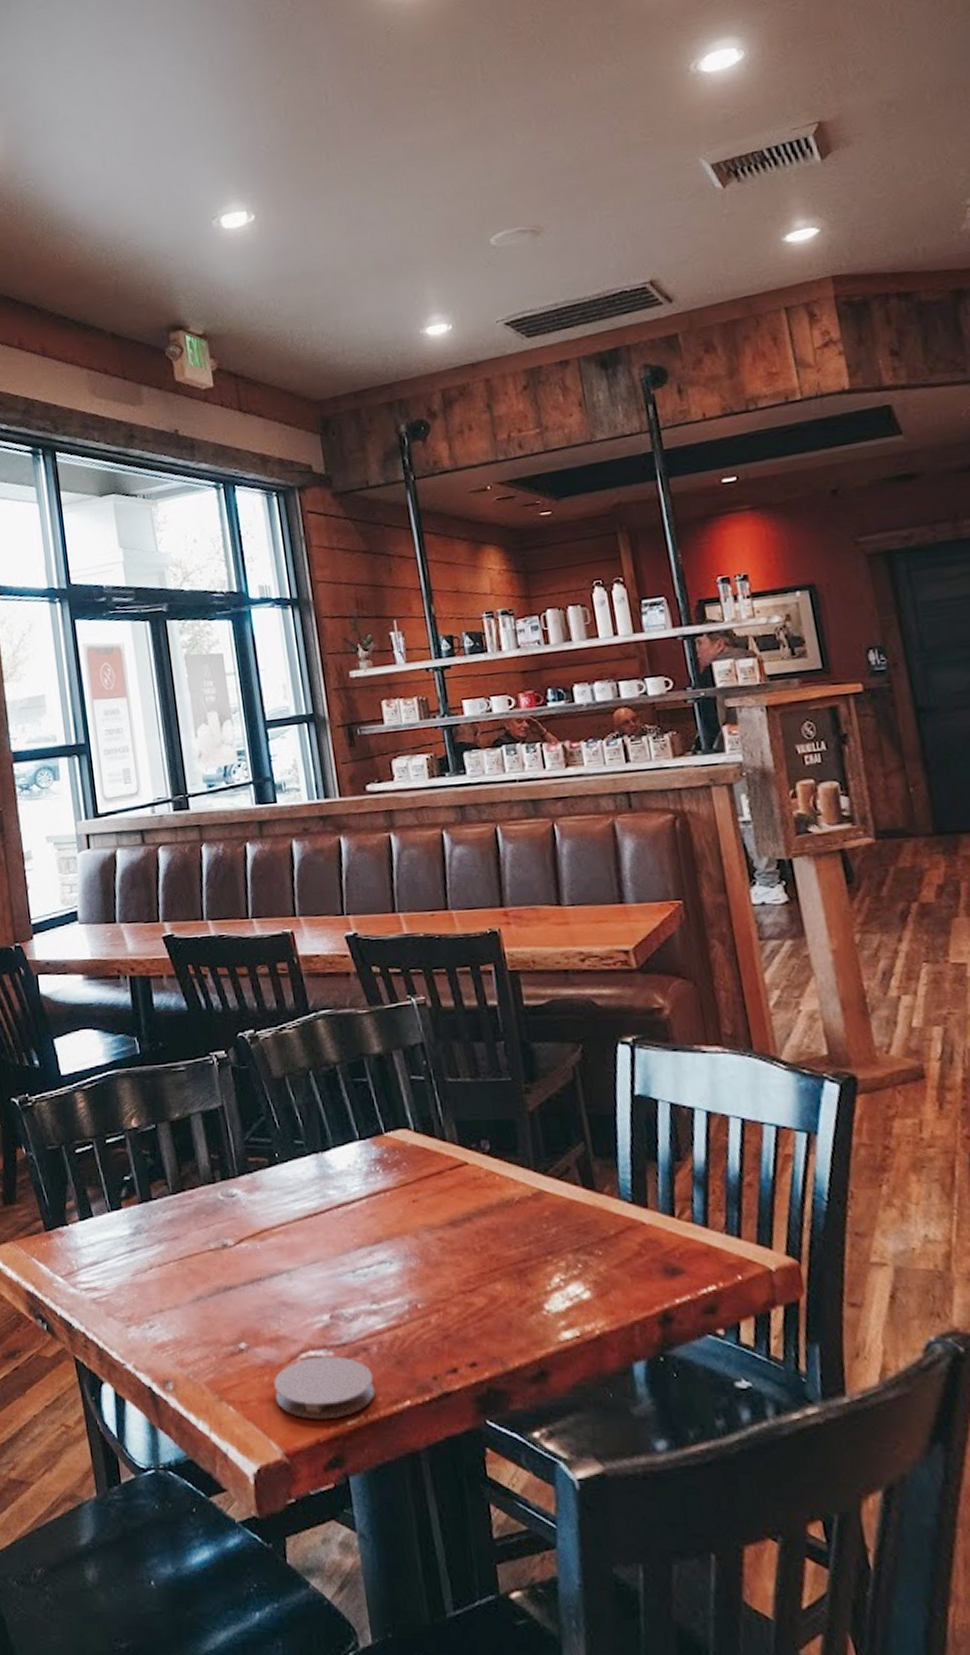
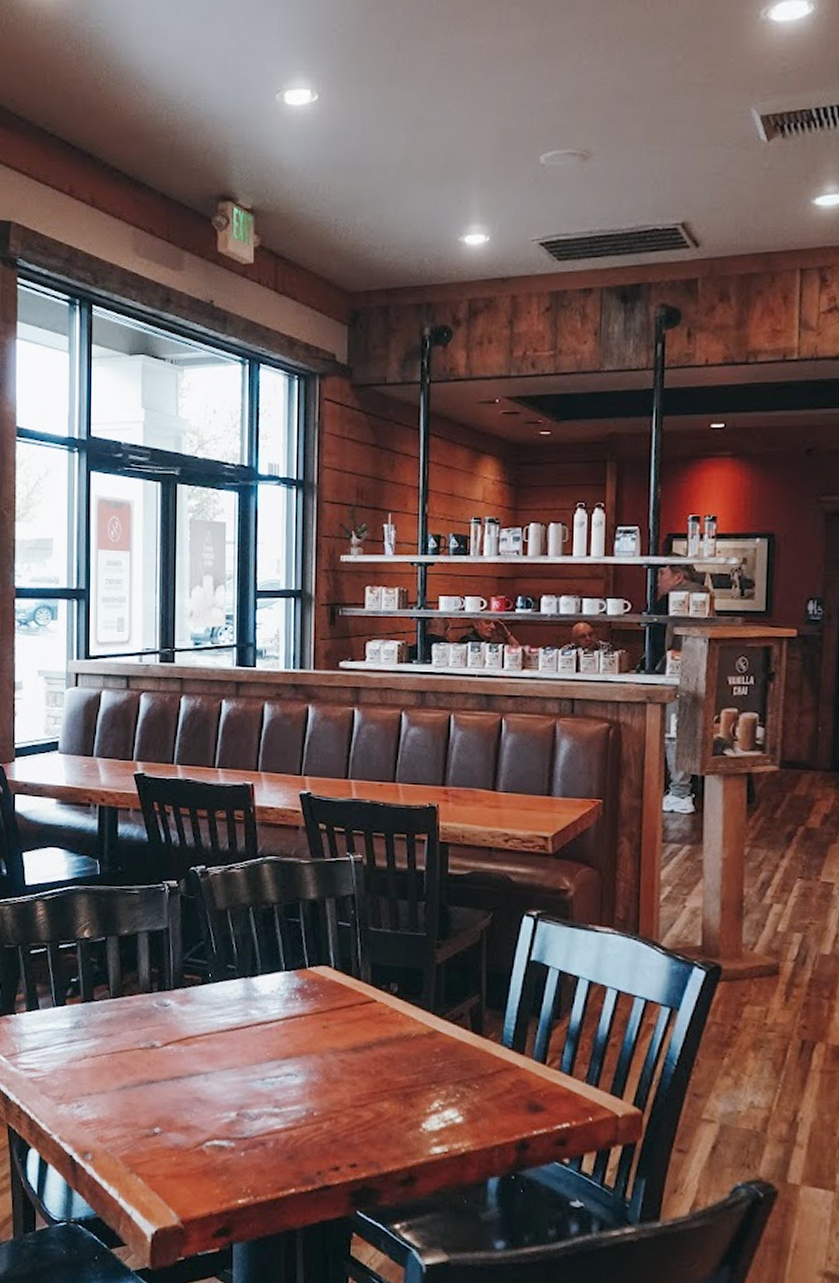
coaster: present [274,1356,376,1420] -> none [180,1145,266,1197]

